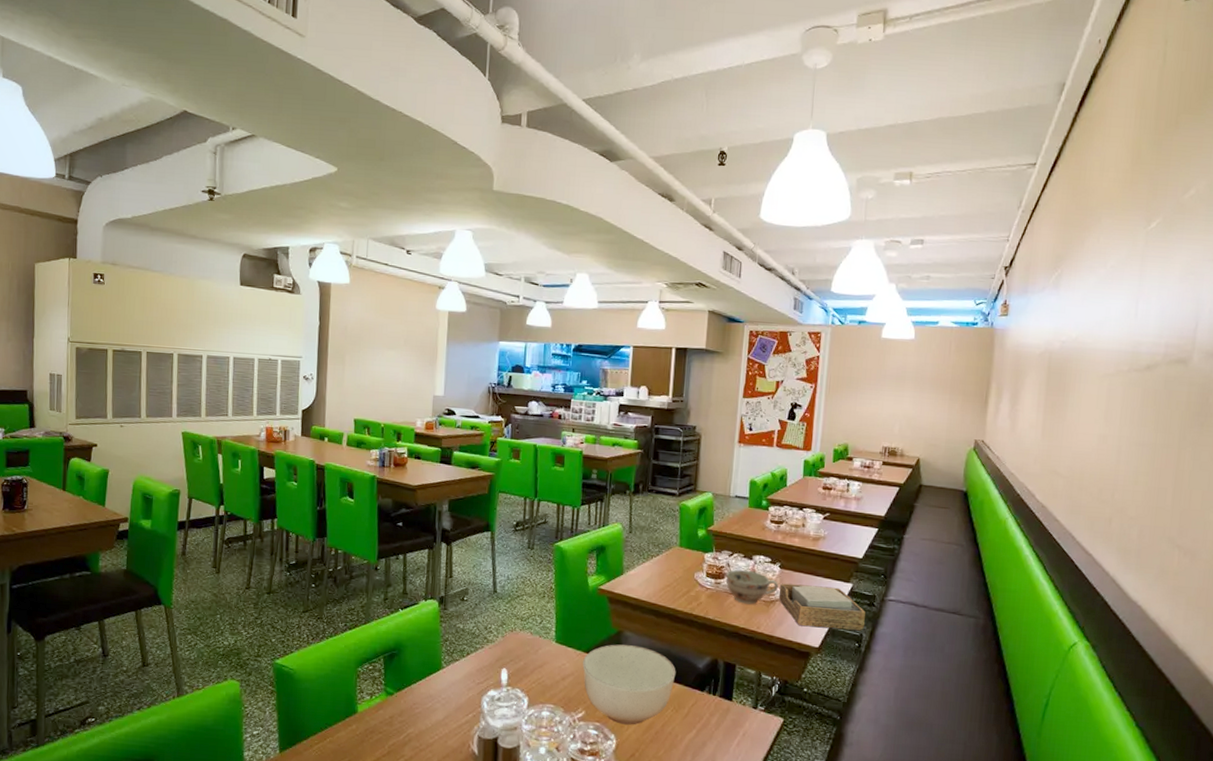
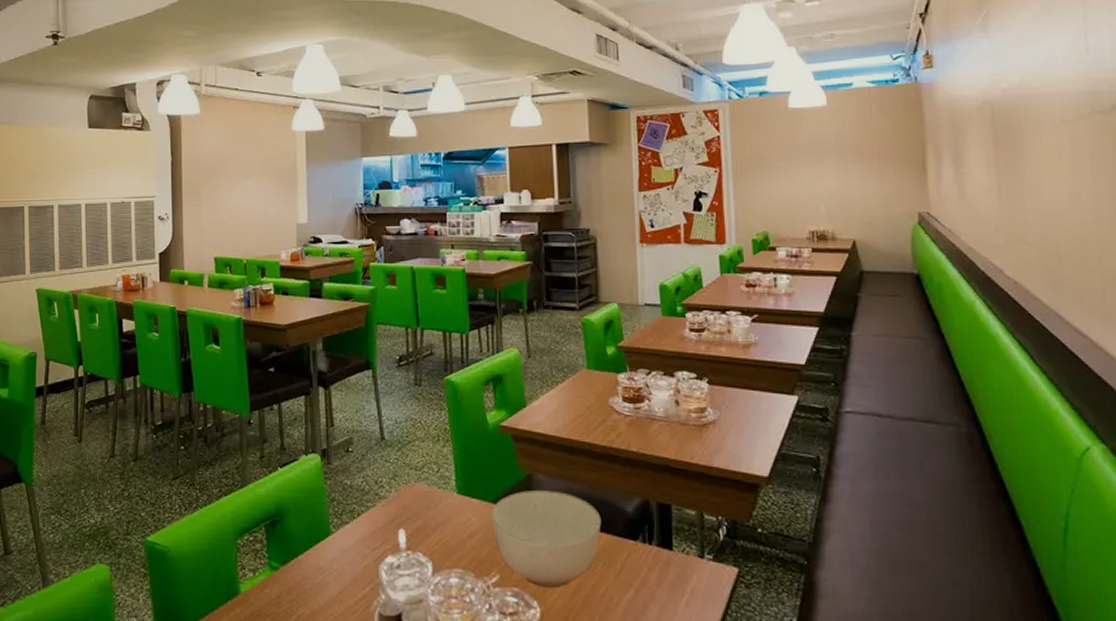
teacup: present [726,569,778,605] -> none [645,389,709,430]
napkin holder: present [778,583,866,631] -> none [710,402,821,453]

